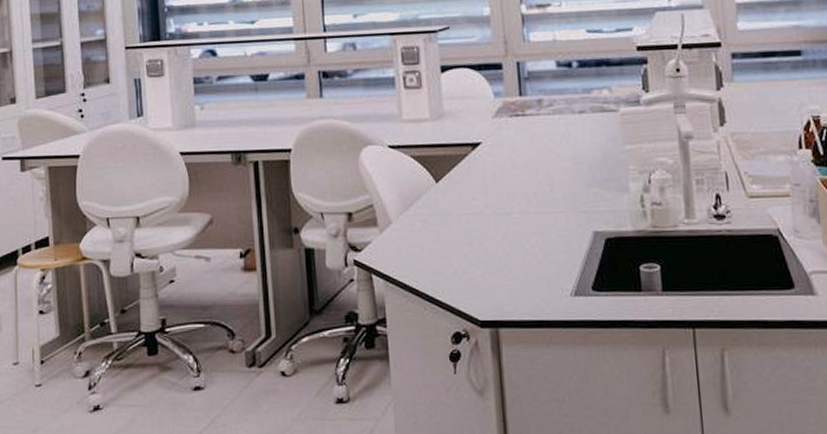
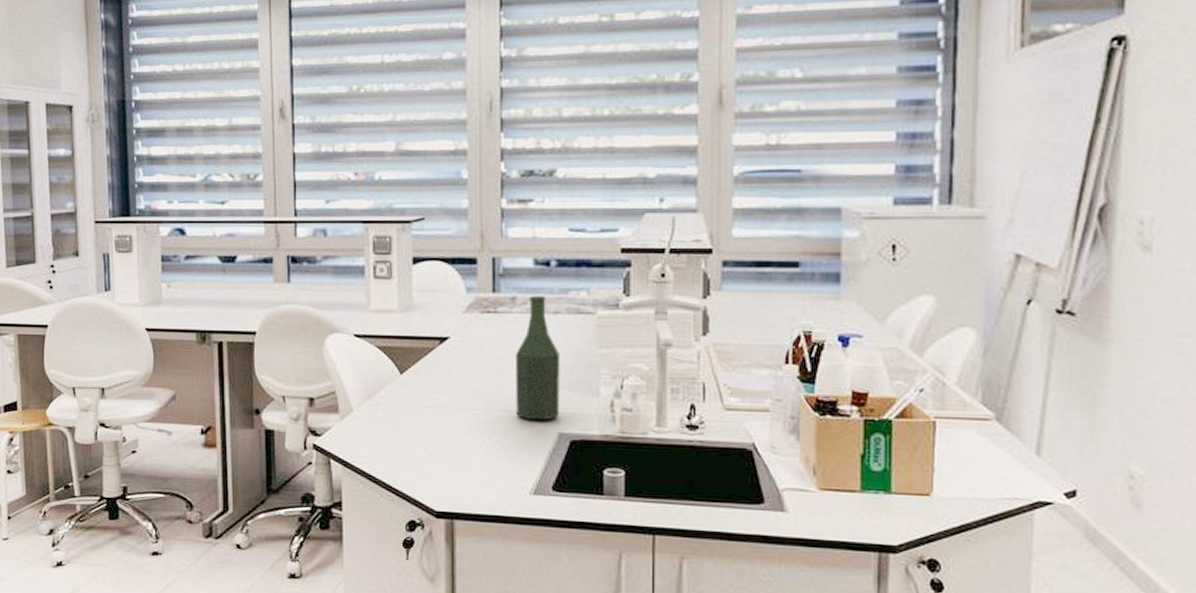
bottle: none [546,97,593,221] -> present [516,296,560,421]

